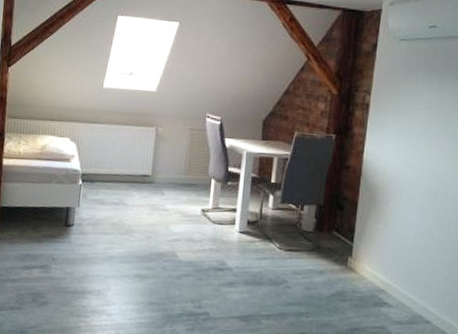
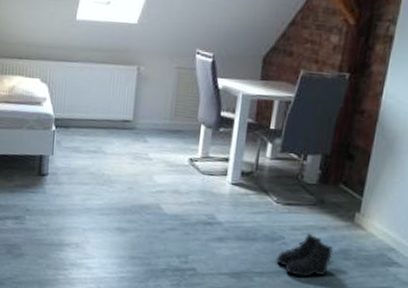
boots: none [280,277,331,319] -> present [275,233,334,277]

